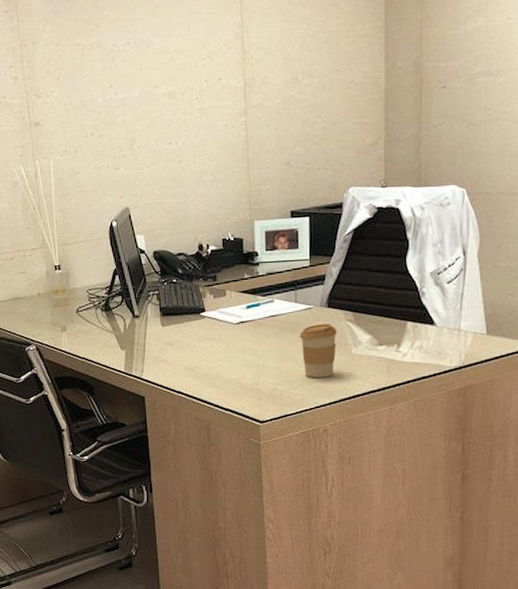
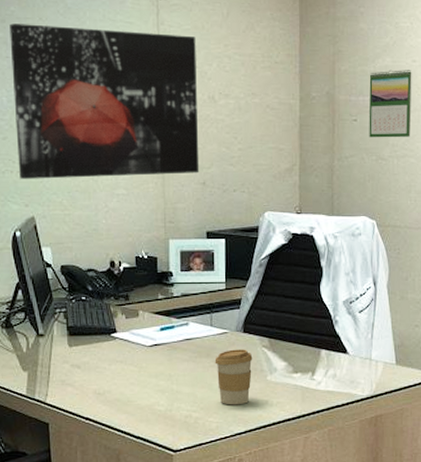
wall art: none [103,19,284,173] -> present [10,23,200,179]
calendar: none [459,28,507,104] -> present [369,69,412,138]

